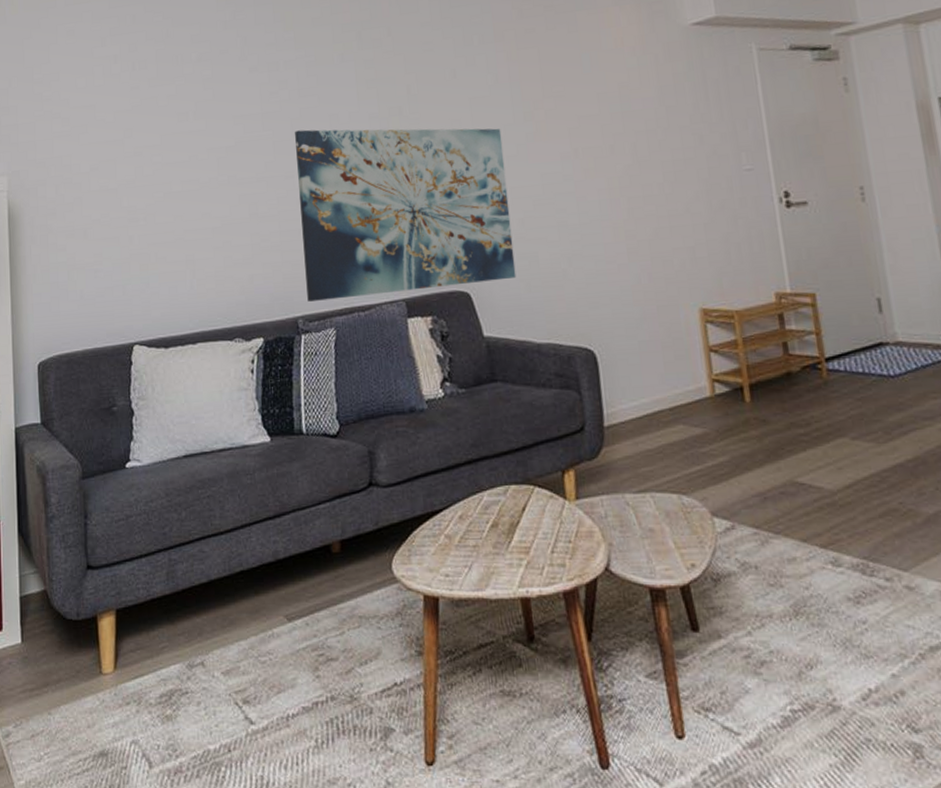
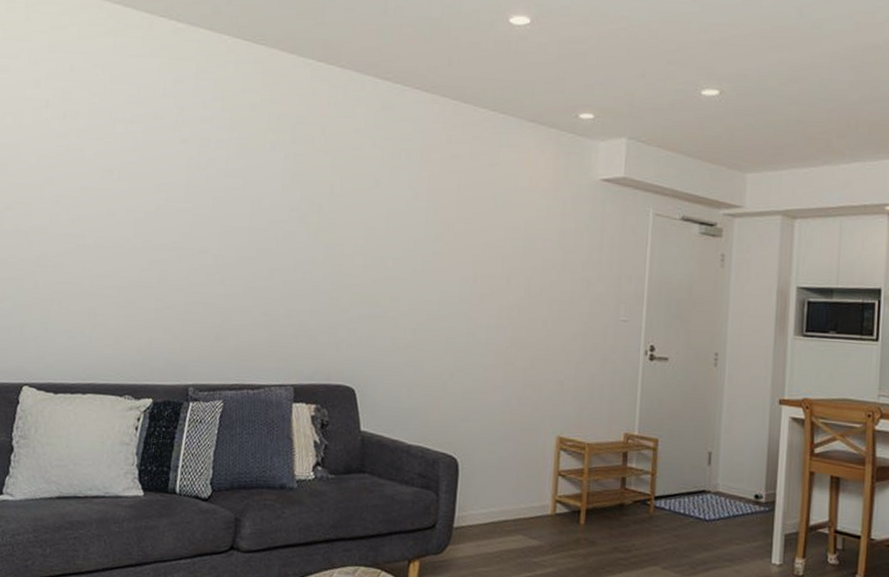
wall art: present [295,128,517,302] -> none [201,208,411,383]

